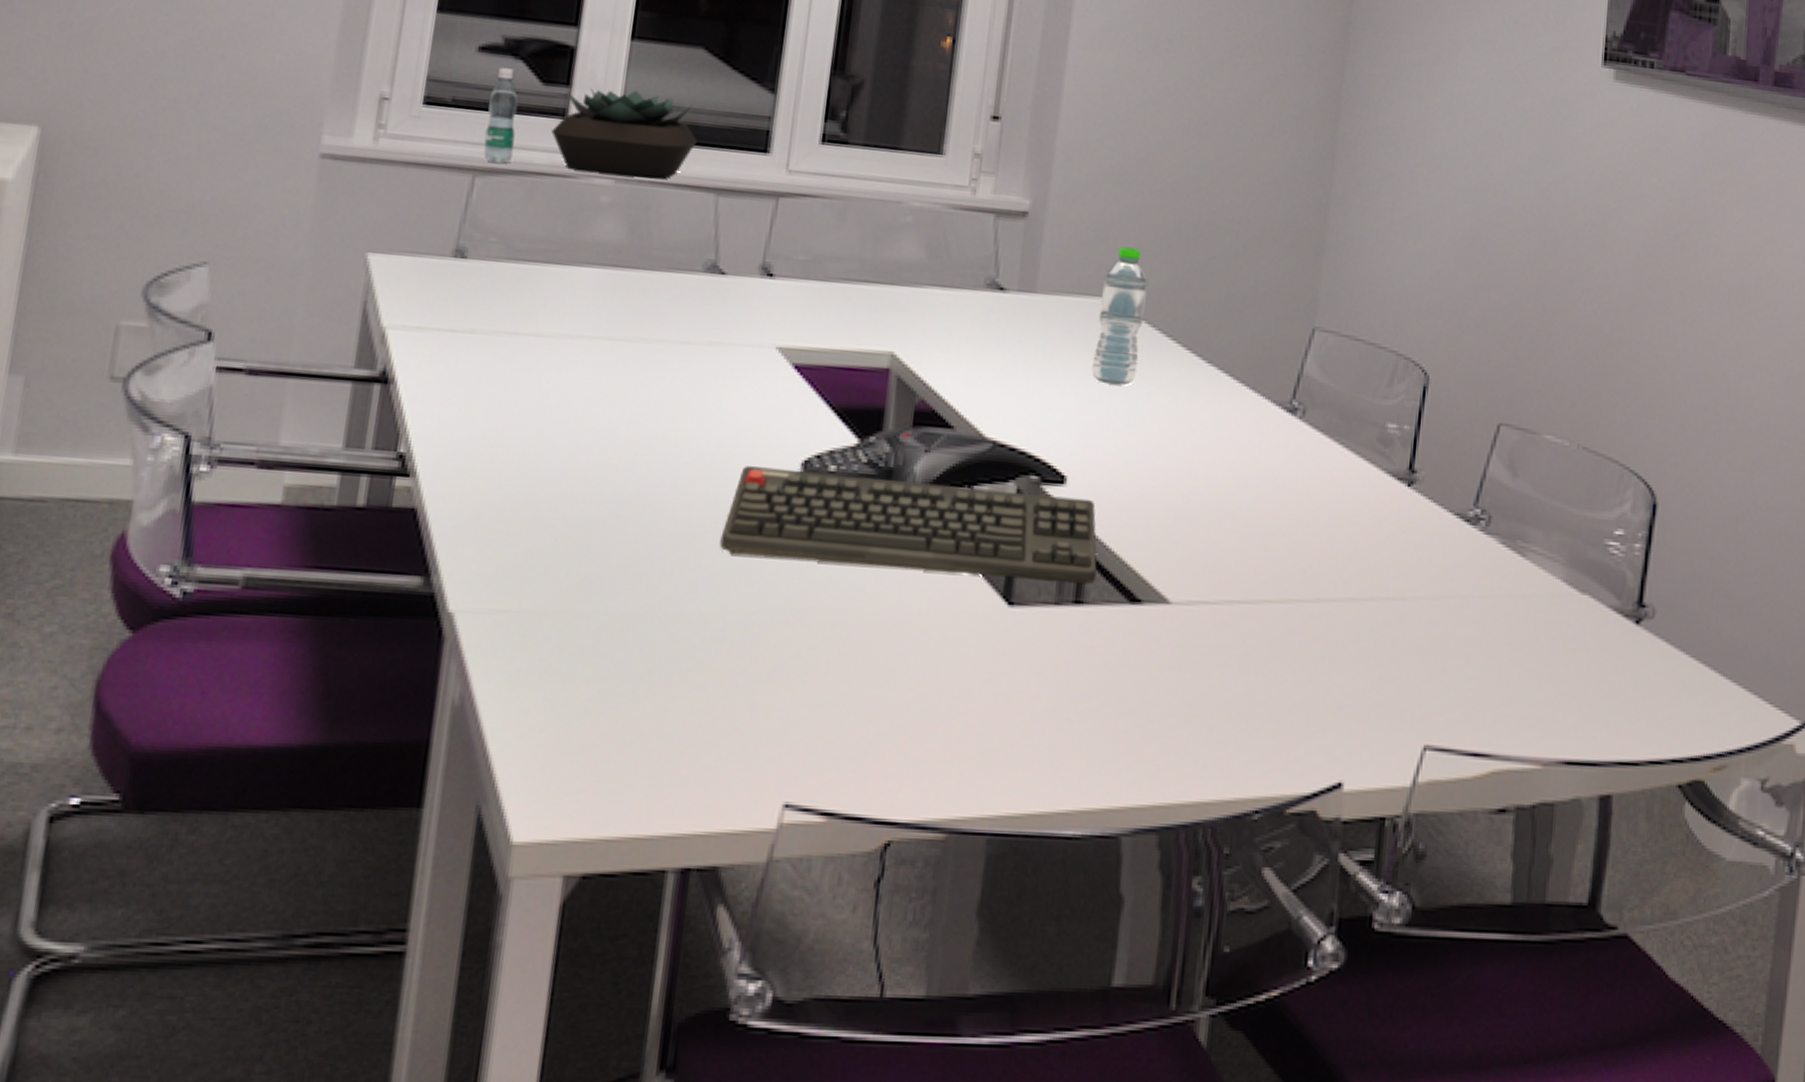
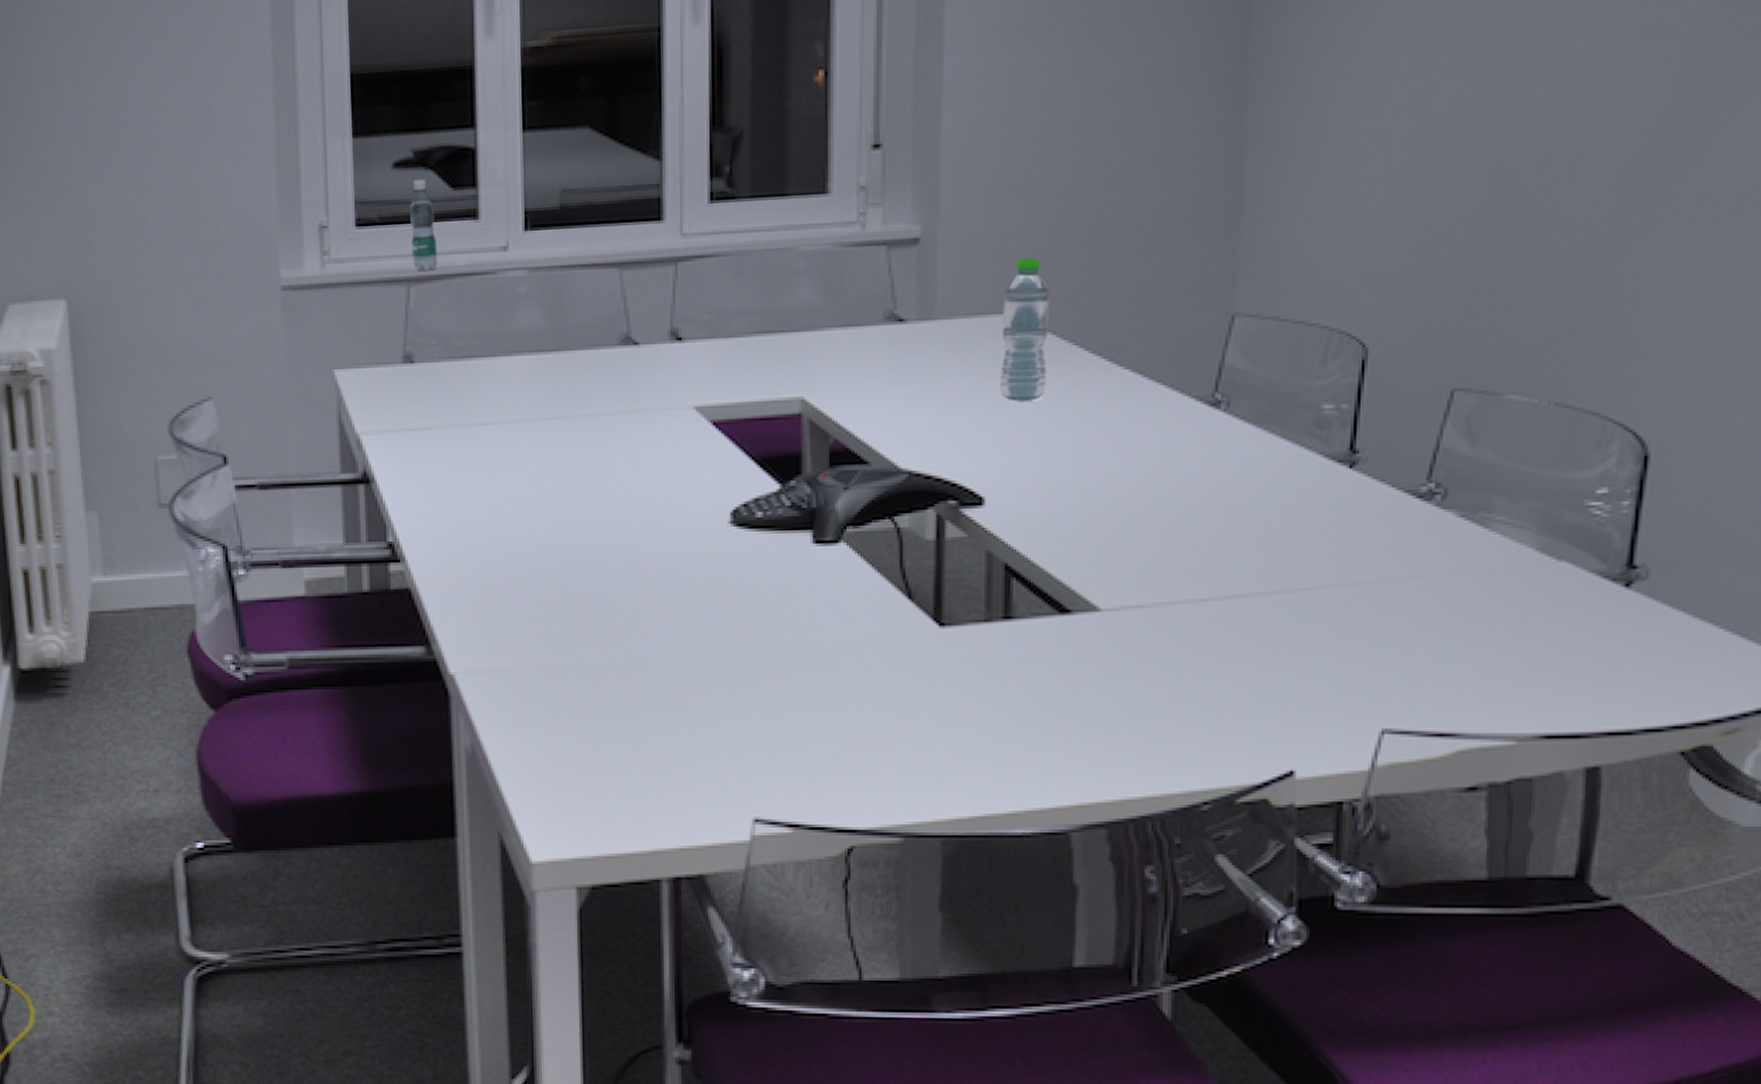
succulent plant: present [551,88,697,179] -> none [467,180,596,266]
computer keyboard: present [719,466,1097,585] -> none [667,517,1023,603]

